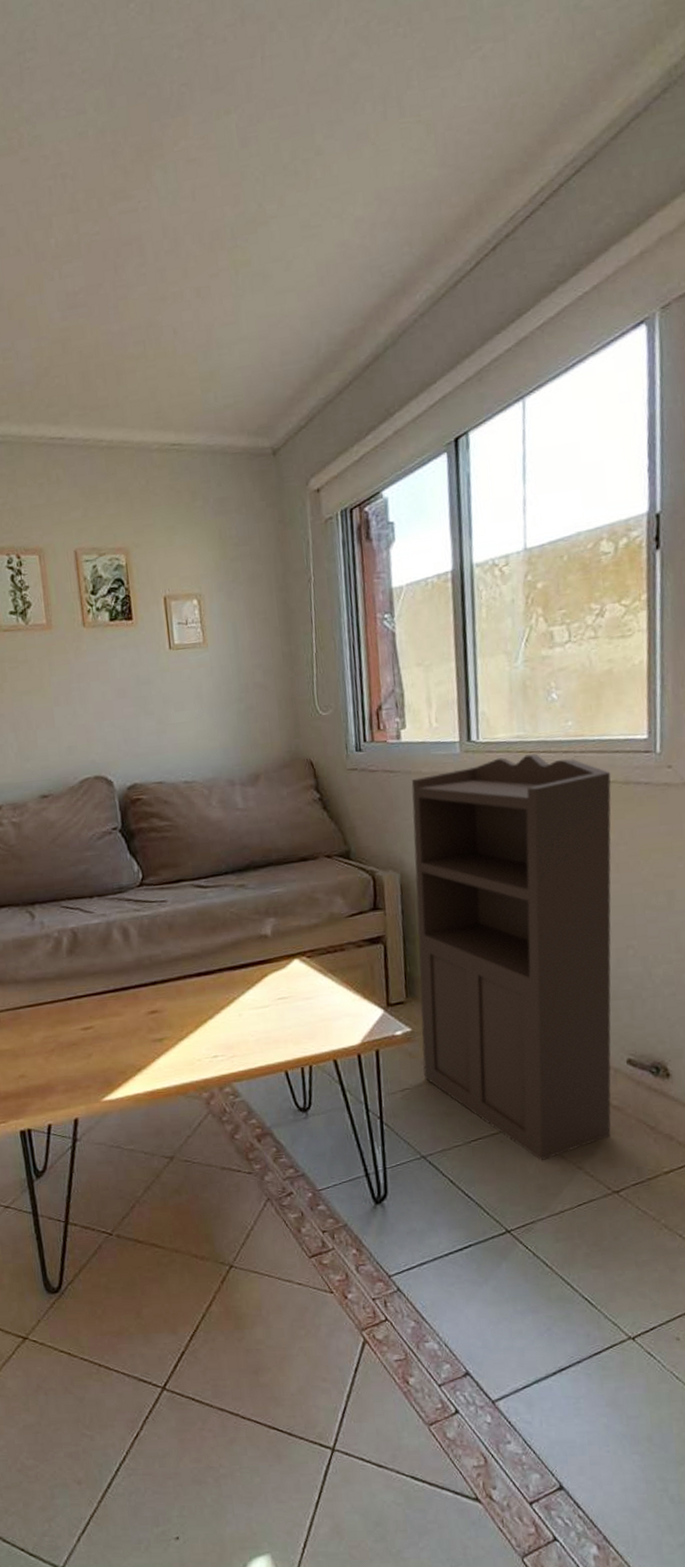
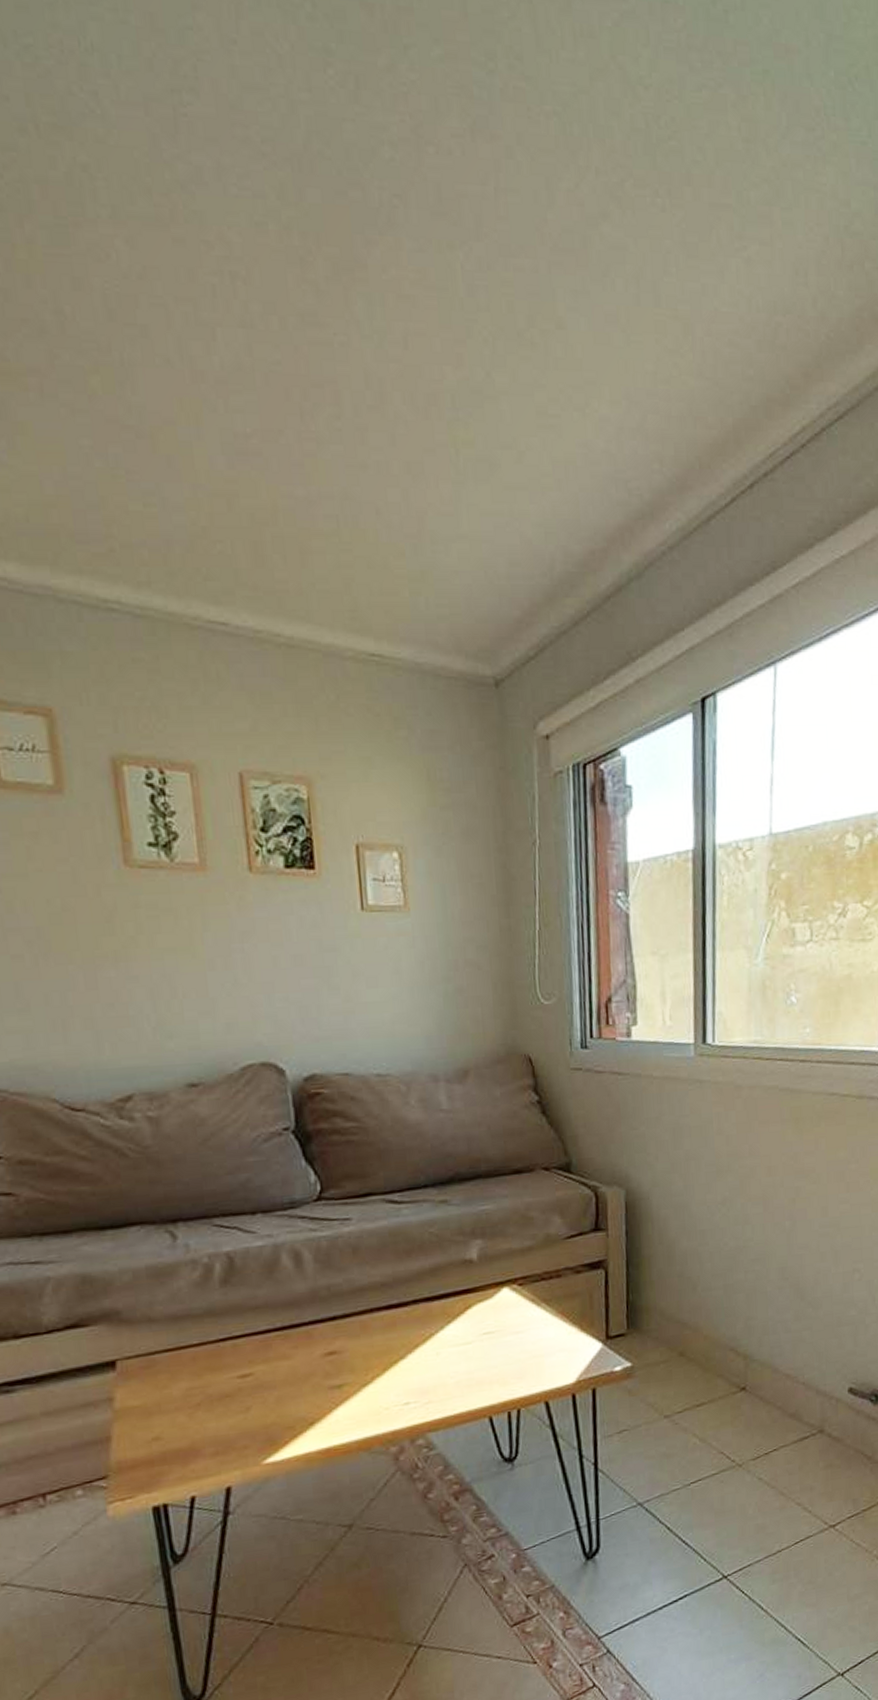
storage cabinet: present [411,754,612,1161] -> none [640,1061,846,1500]

